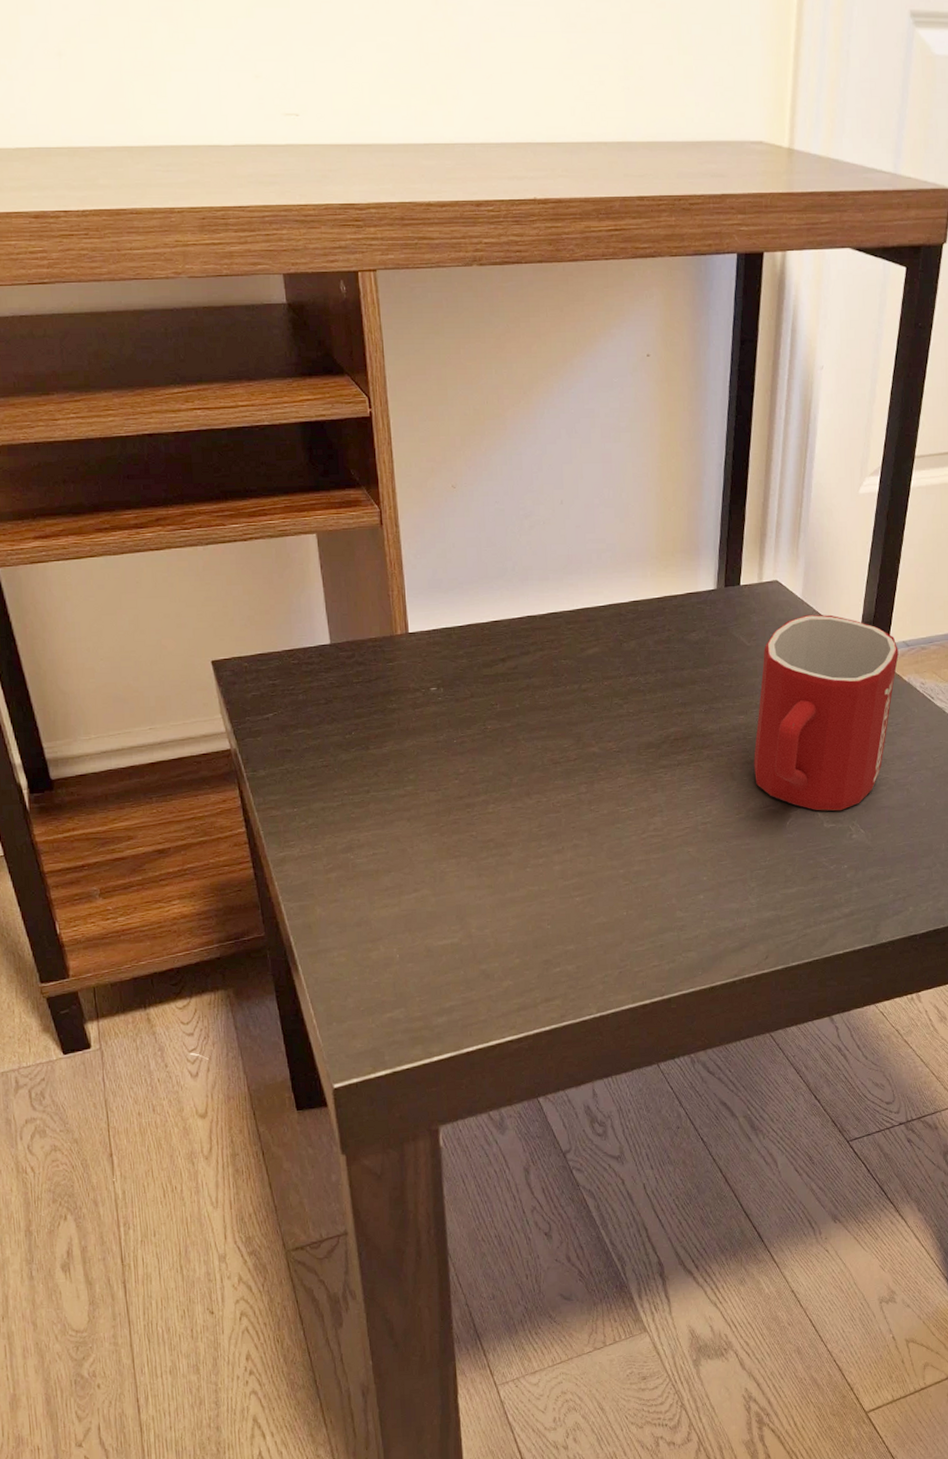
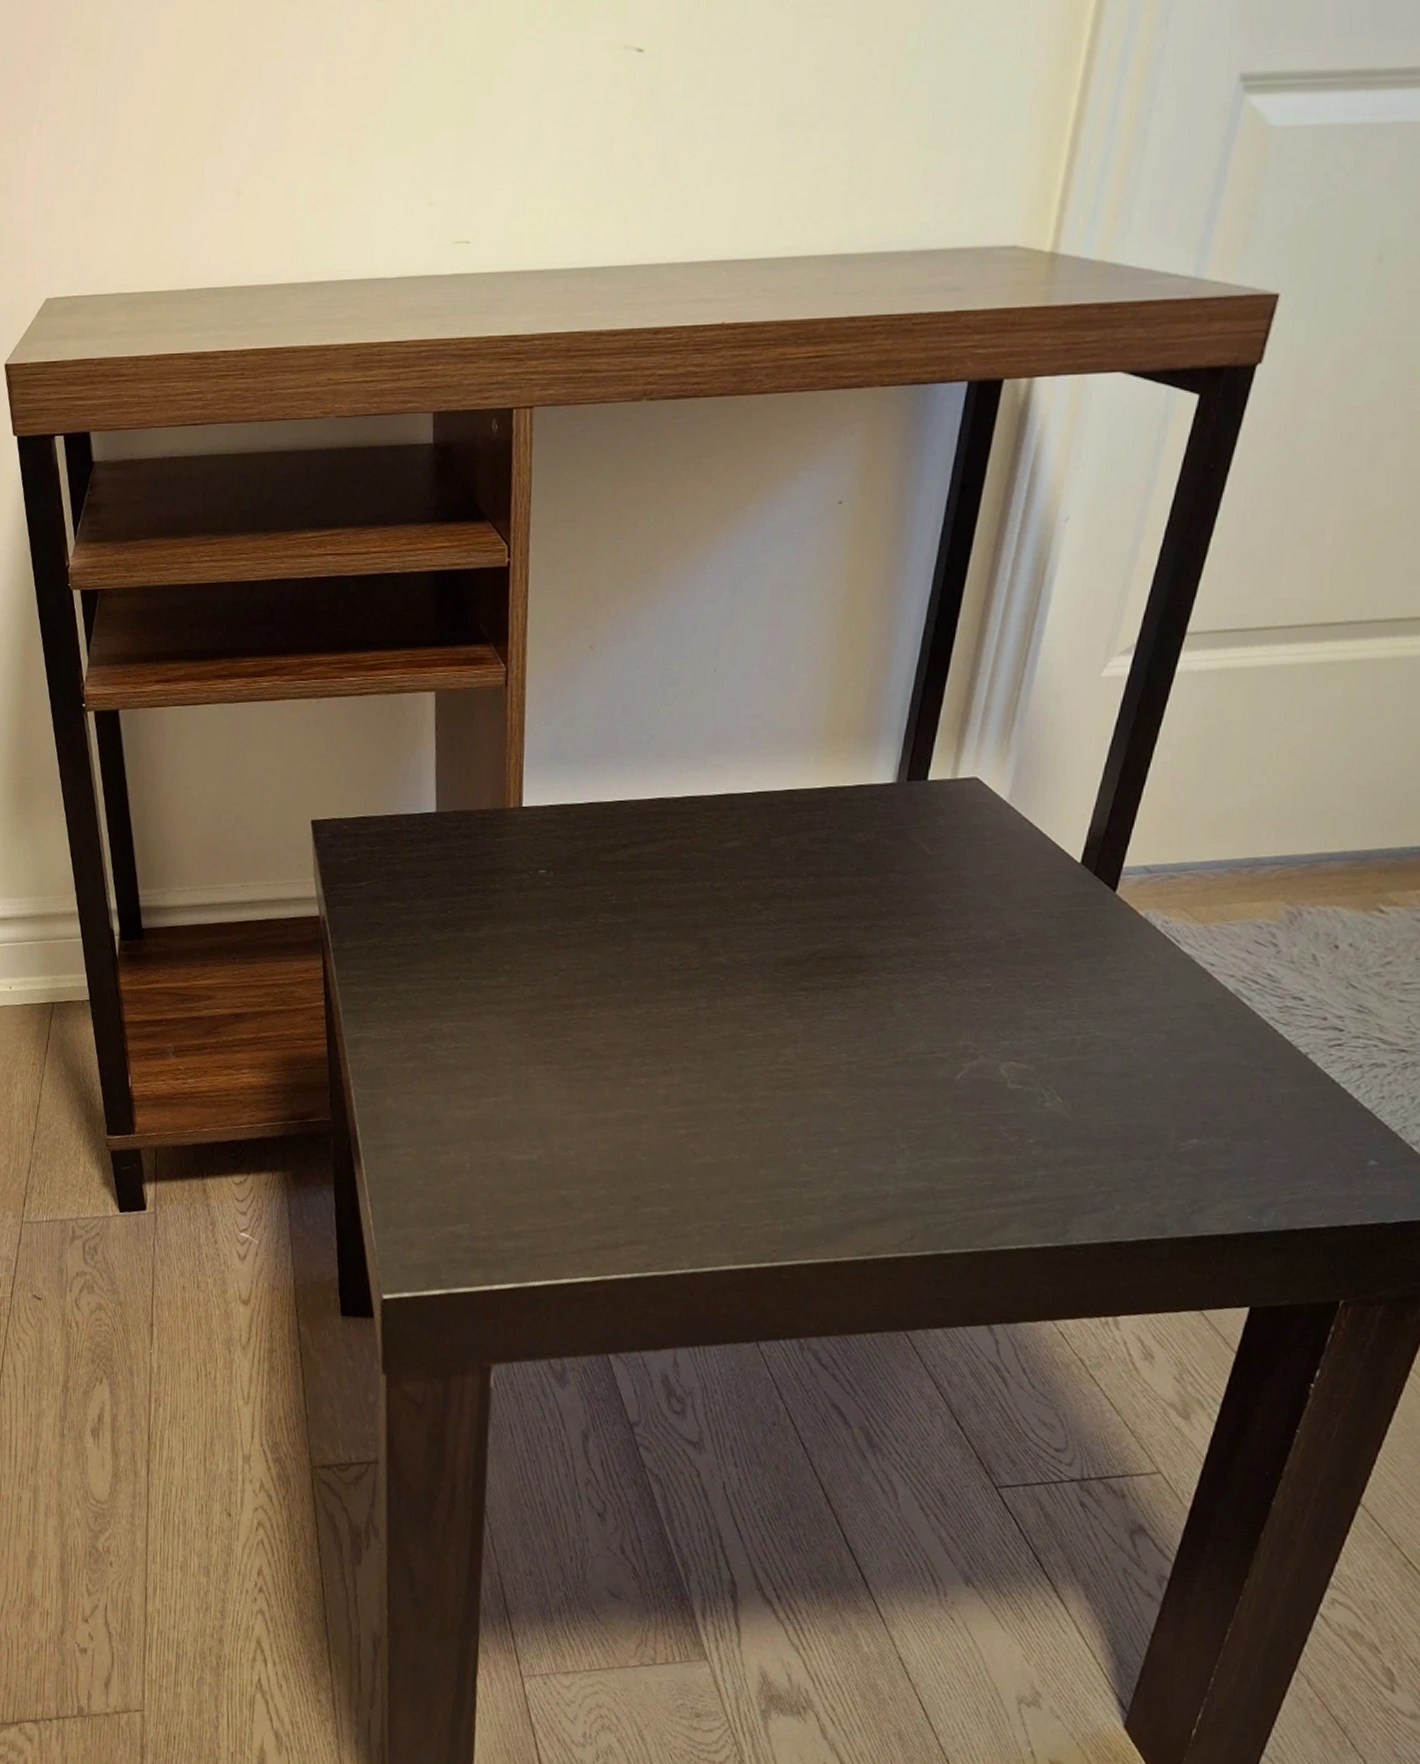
mug: present [754,614,899,811] -> none [920,822,1136,1070]

